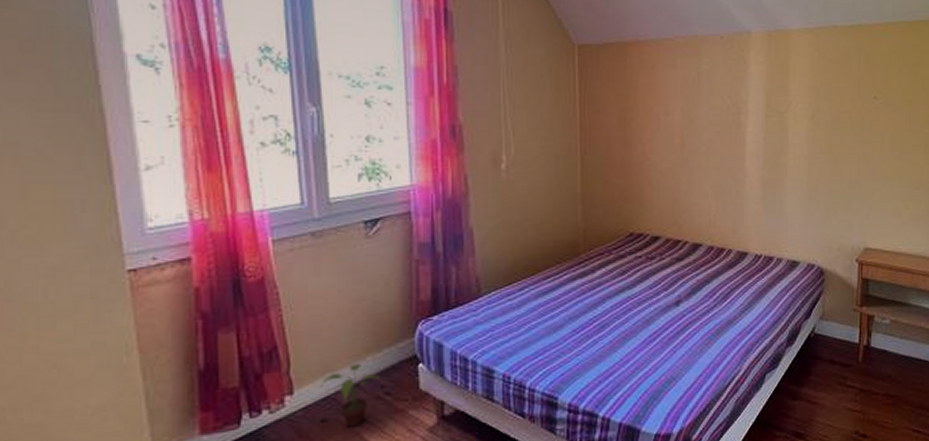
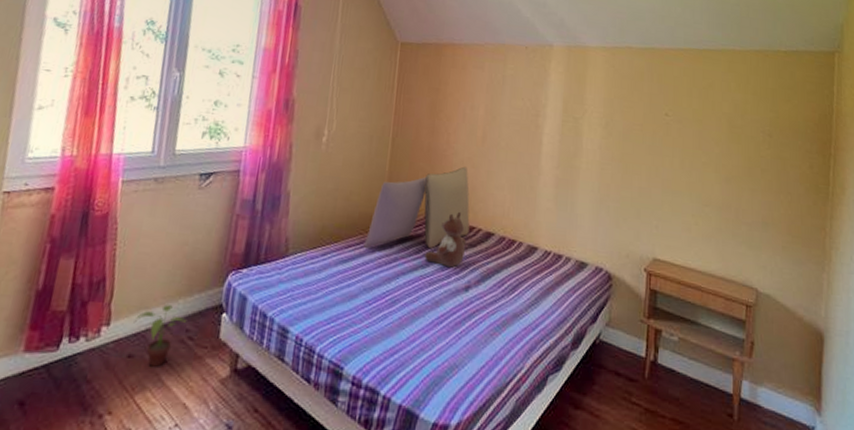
pillow: none [563,195,624,276] -> present [363,177,427,248]
pillow: none [623,178,675,269] -> present [424,166,470,250]
stuffed bear: none [630,226,673,285] -> present [425,211,467,268]

